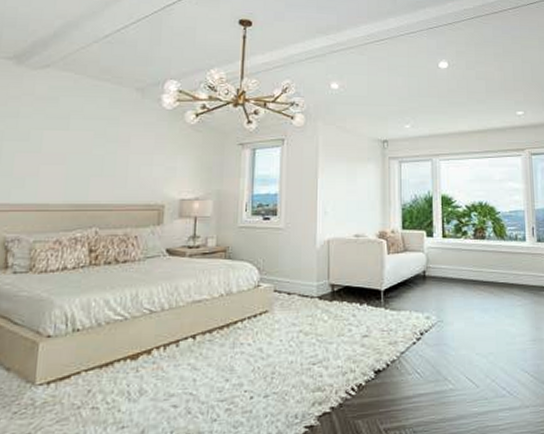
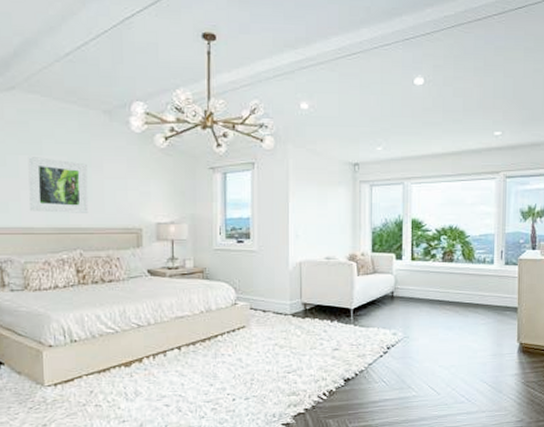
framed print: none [48,131,114,189] -> present [28,155,89,213]

